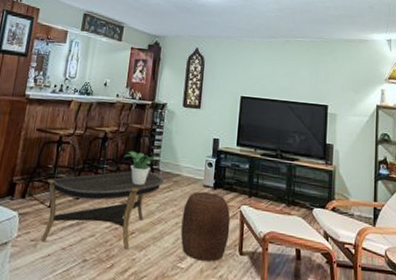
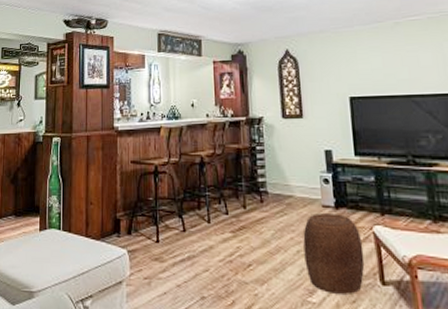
coffee table: present [41,171,164,250] -> none [151,195,275,284]
potted plant: present [123,151,157,185] -> none [225,174,262,211]

